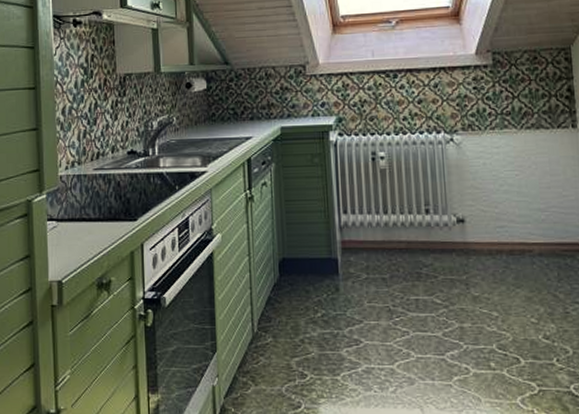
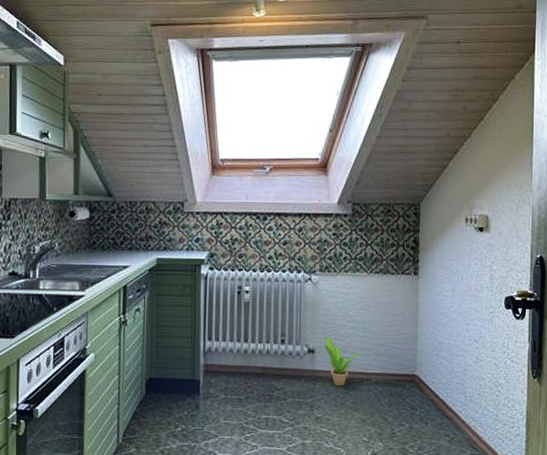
potted plant: none [474,203,517,260] -> present [323,336,360,387]

